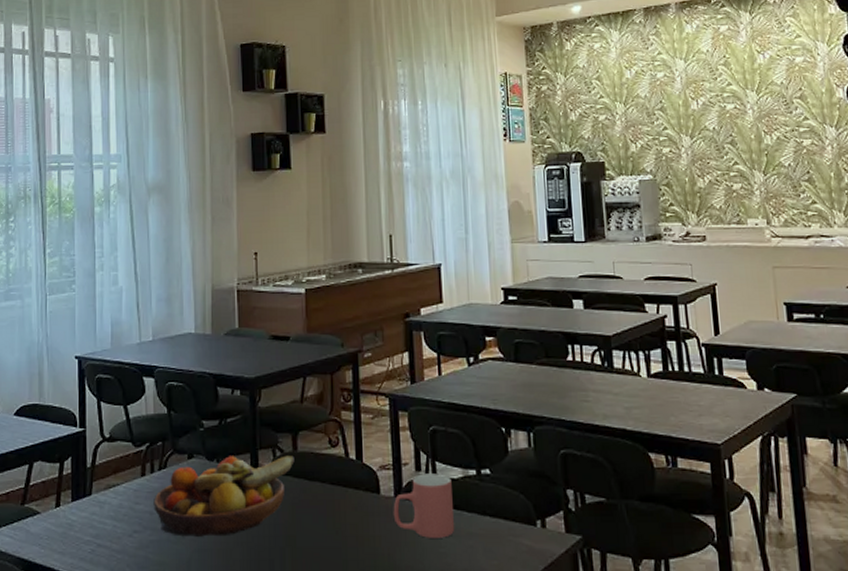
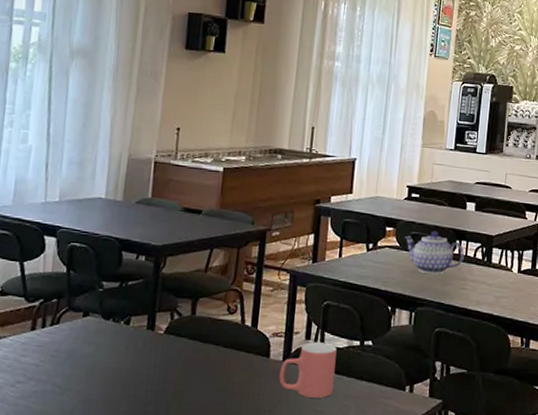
fruit bowl: present [154,455,295,537] -> none [41,316,192,390]
teapot: none [507,336,580,387] -> present [404,231,465,275]

